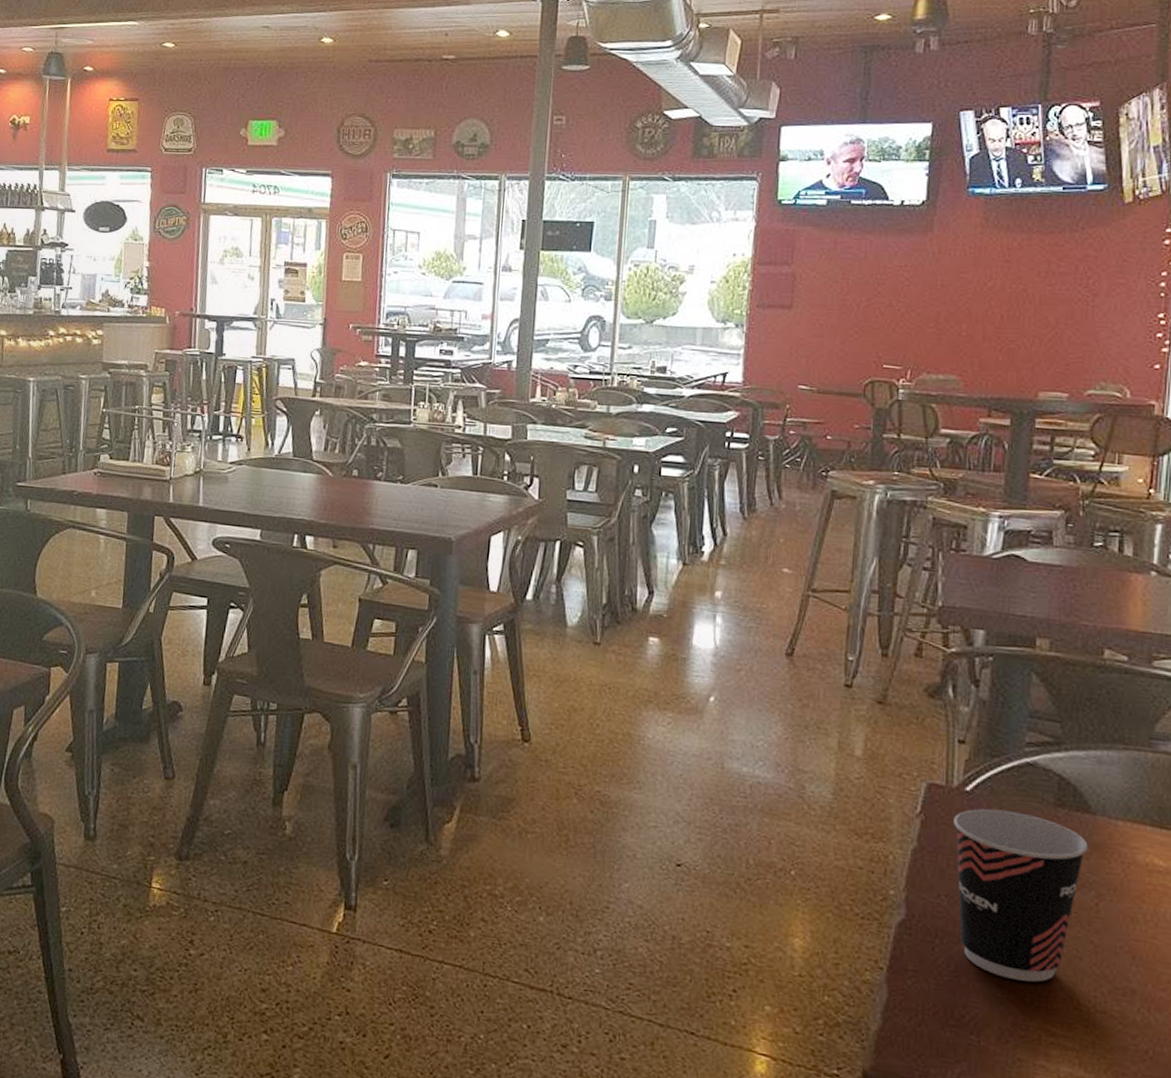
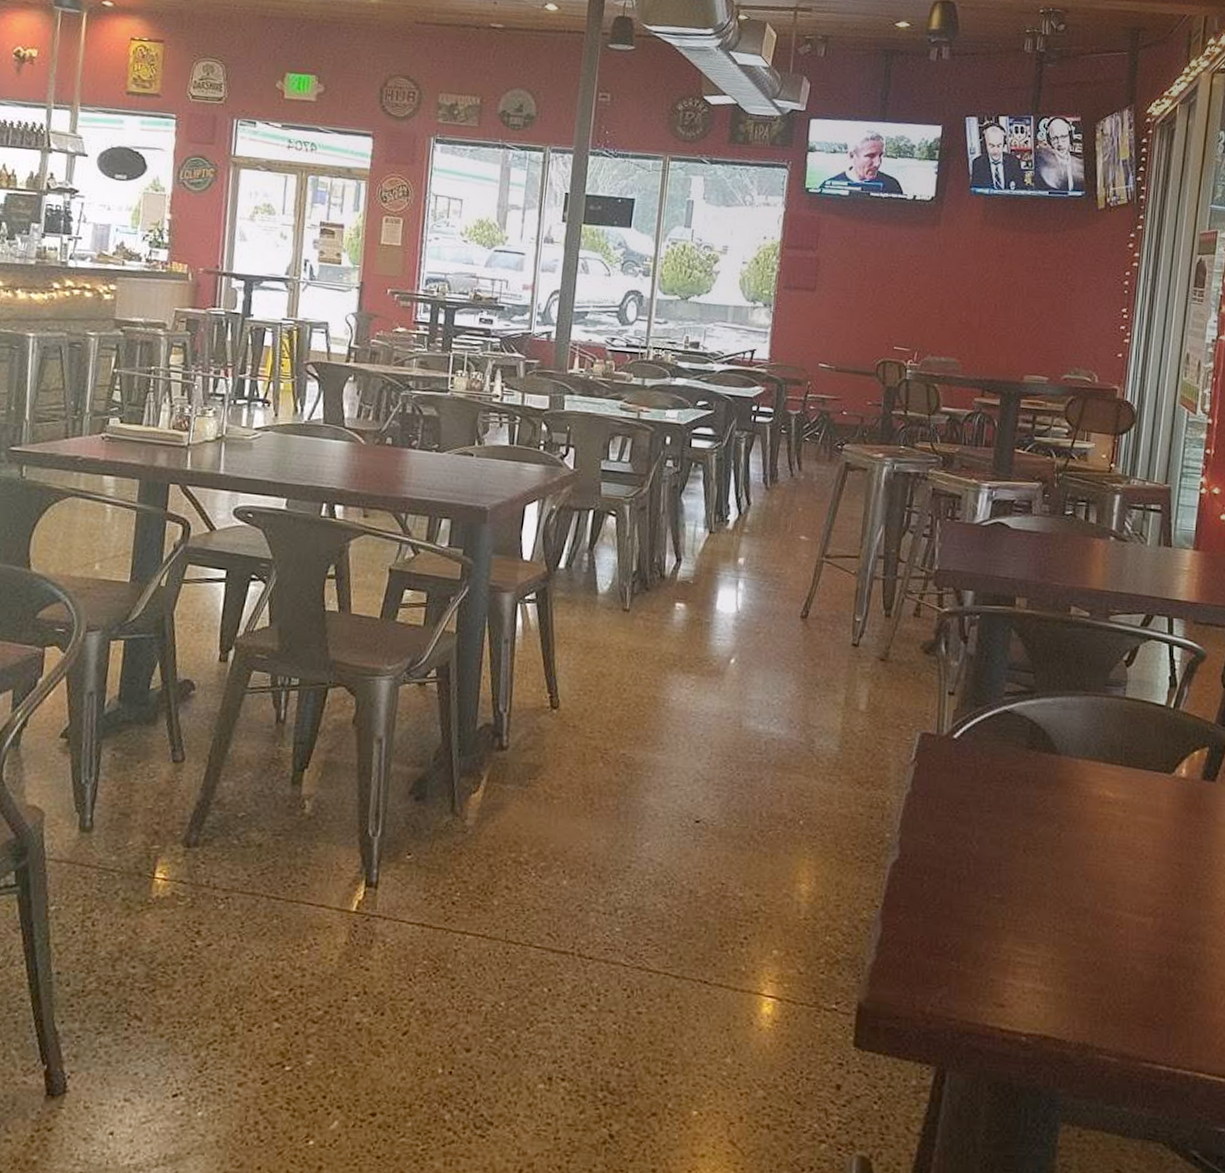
cup: present [953,809,1088,982] -> none [942,753,1053,909]

